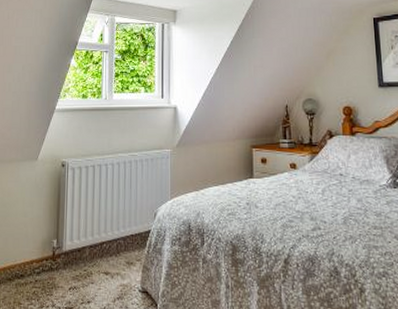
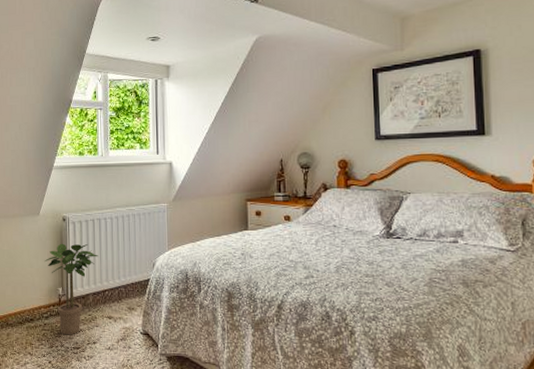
potted plant: none [39,190,98,293] -> present [44,243,99,335]

